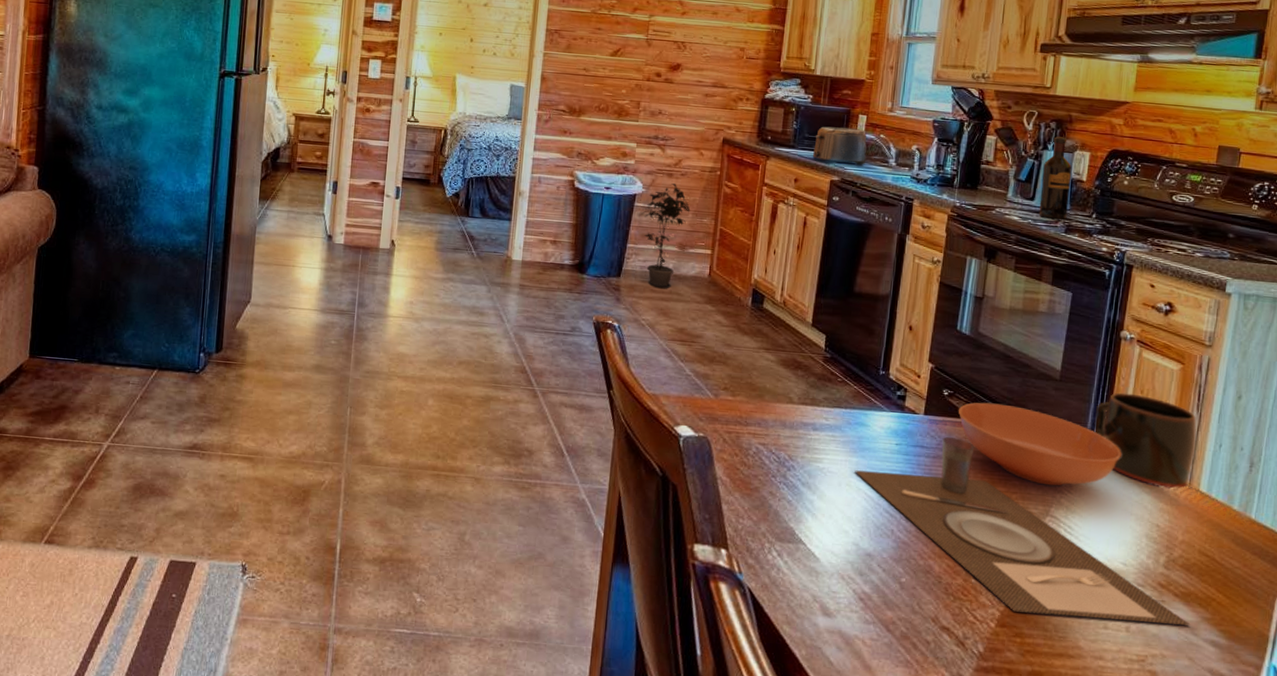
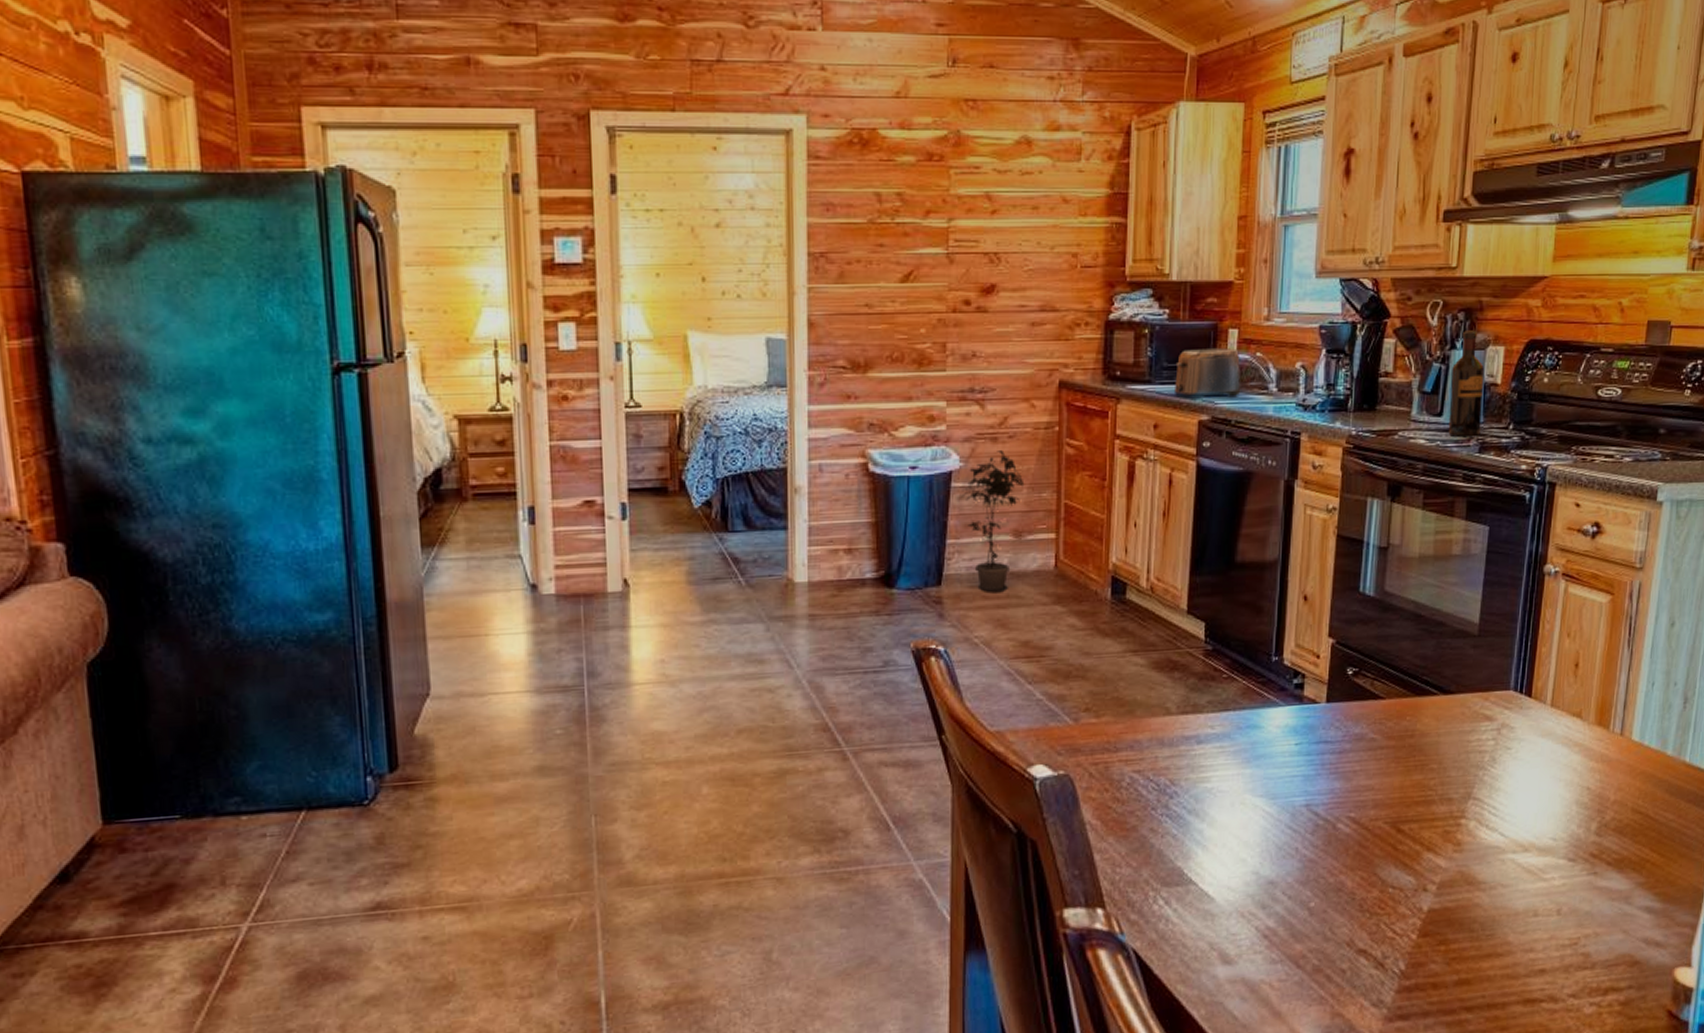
place setting: present [854,436,1191,625] -> none [1248,724,1624,917]
bowl: present [958,402,1122,486] -> none [1365,674,1549,764]
mug: present [1094,392,1197,489] -> none [1517,638,1628,743]

